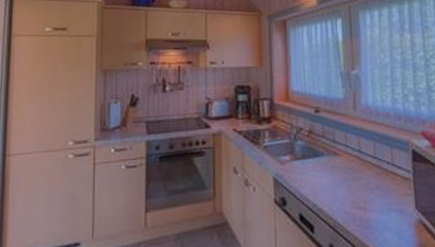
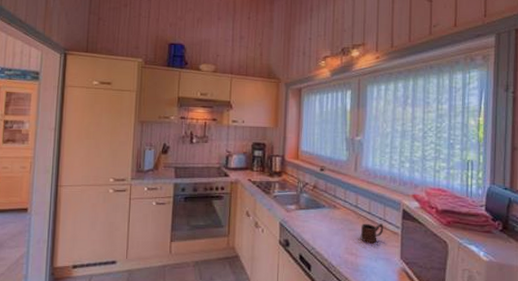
mug: none [367,167,394,194] -> present [360,222,384,244]

